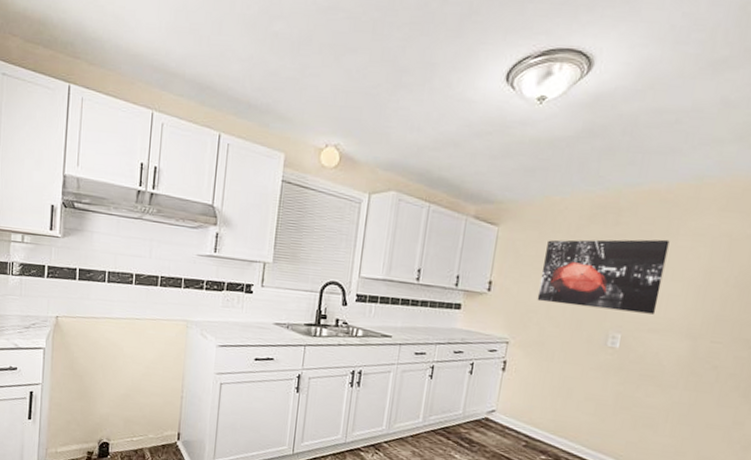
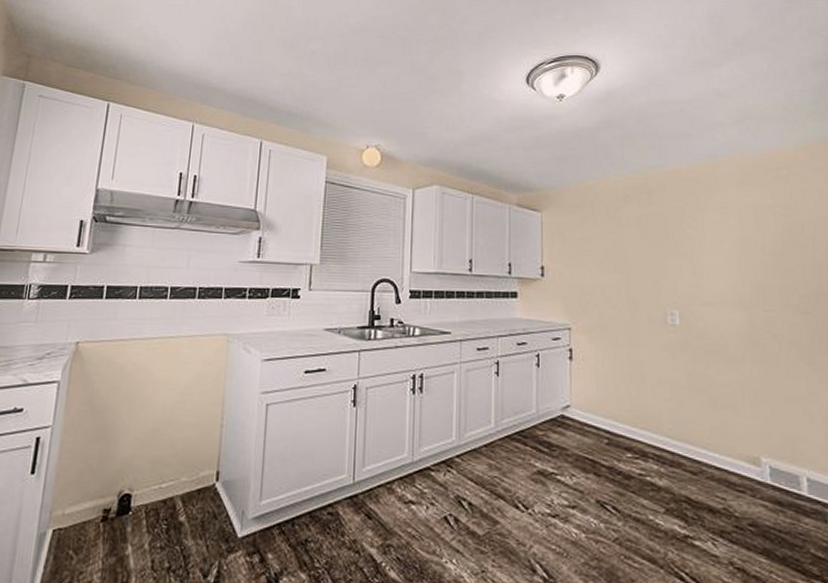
wall art: present [537,239,670,314] -> none [590,214,706,287]

